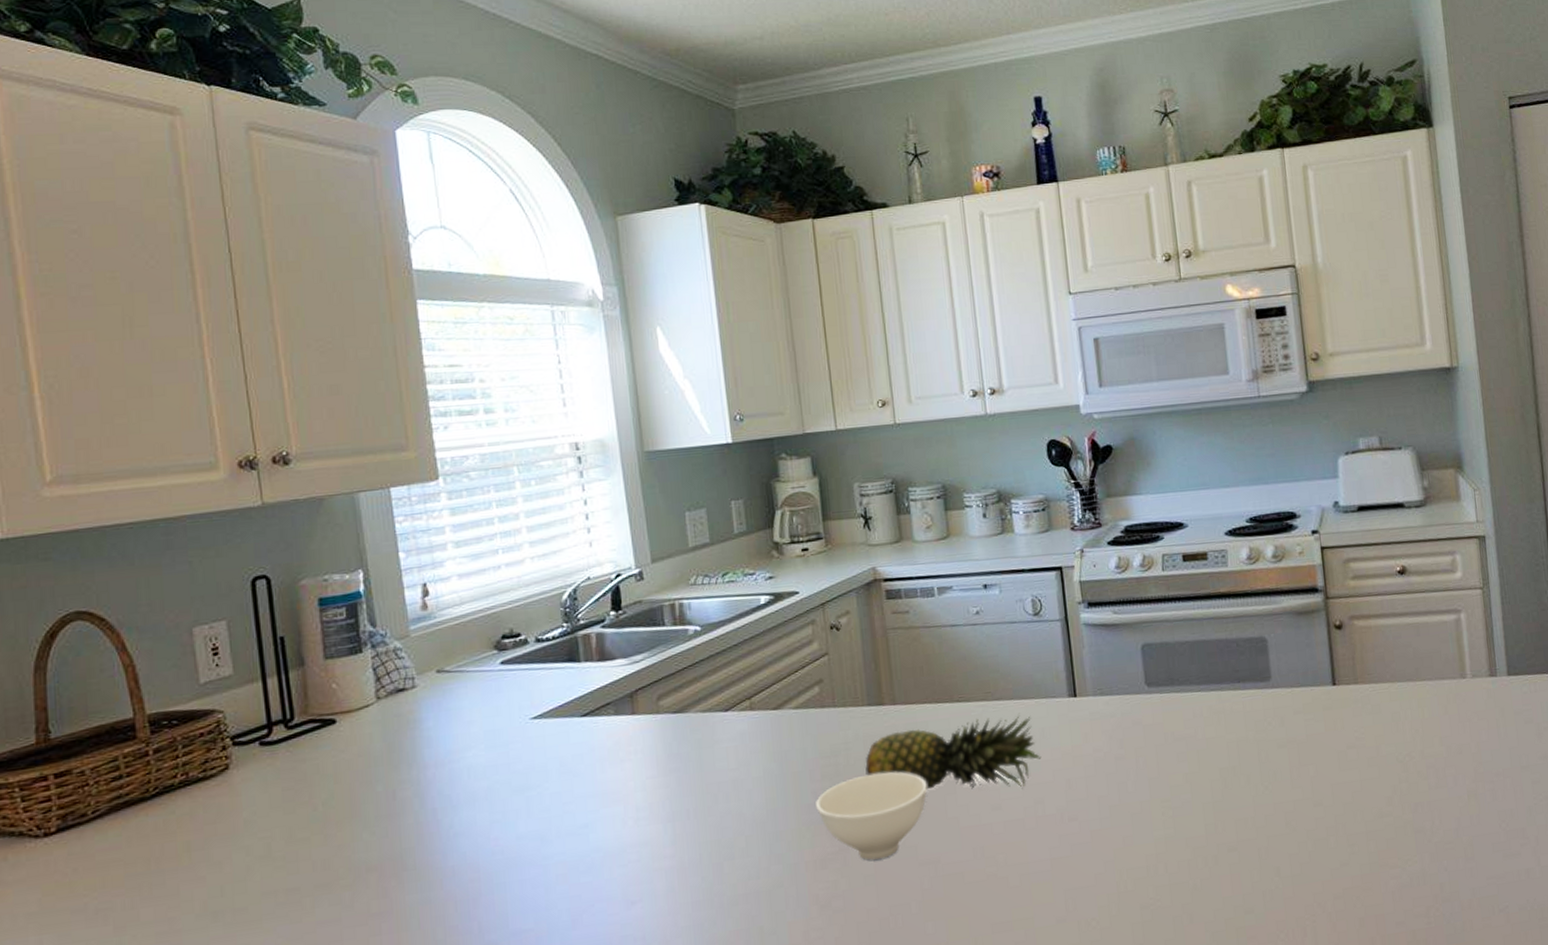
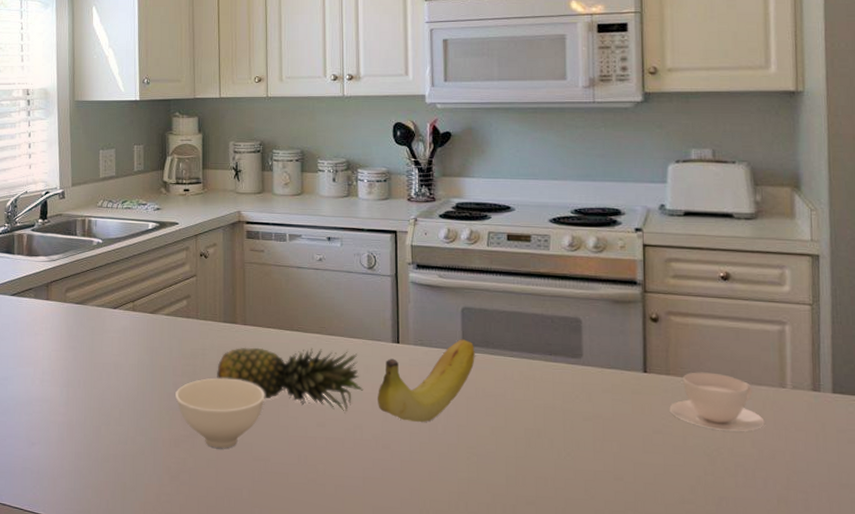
fruit: none [1058,679,1161,785] -> present [378,338,475,423]
teacup: none [1360,674,1450,734] -> present [669,372,765,431]

